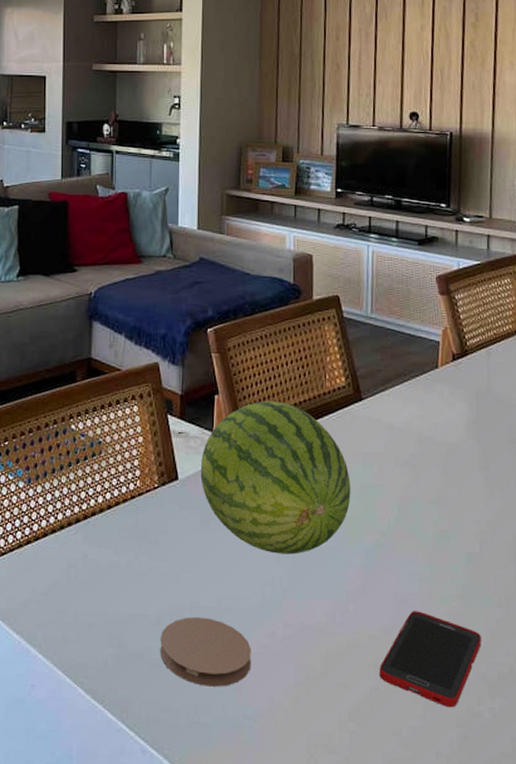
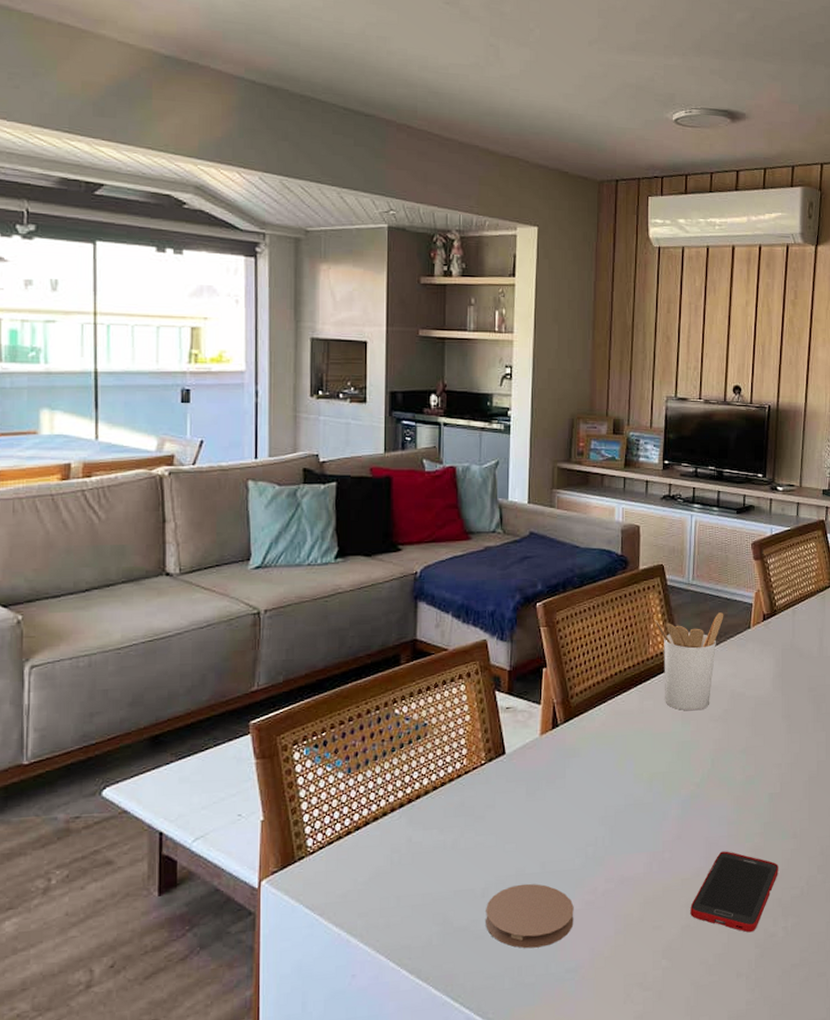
fruit: present [200,401,351,555] -> none [527,670,669,815]
utensil holder: none [331,349,408,453] -> present [654,612,724,711]

